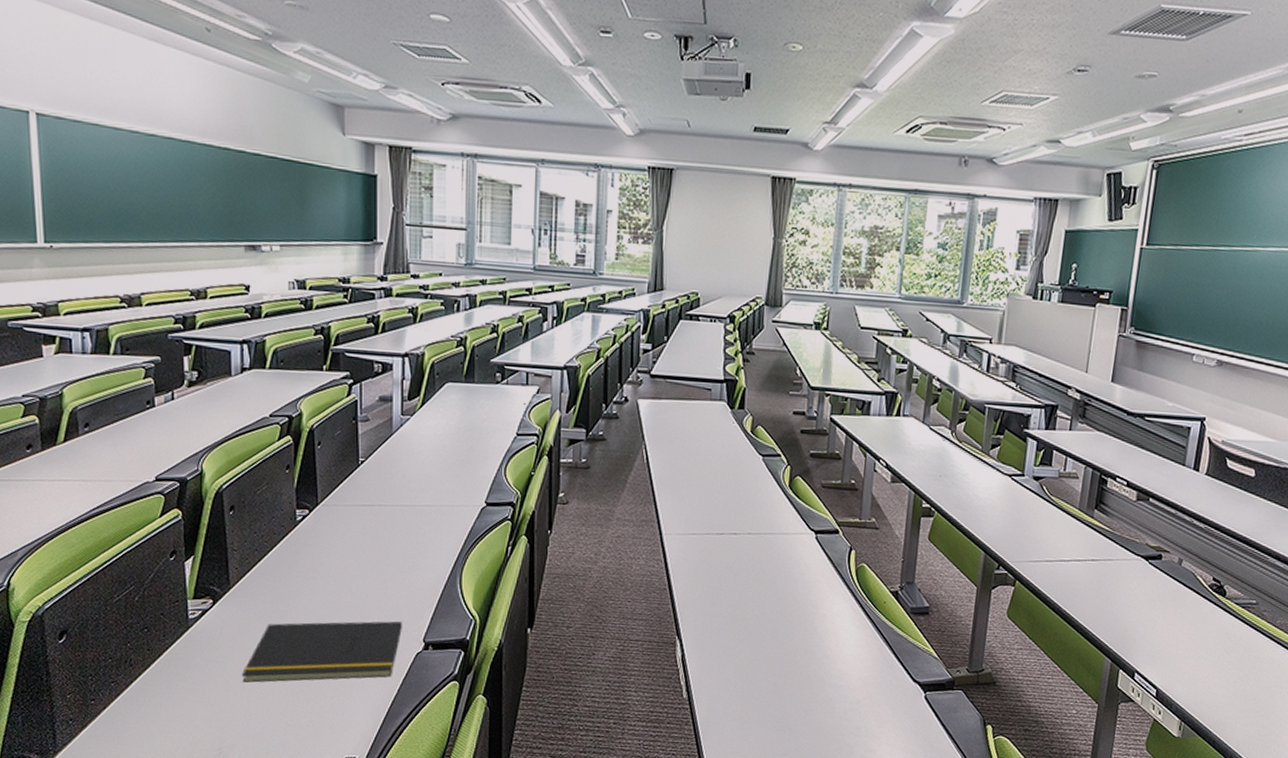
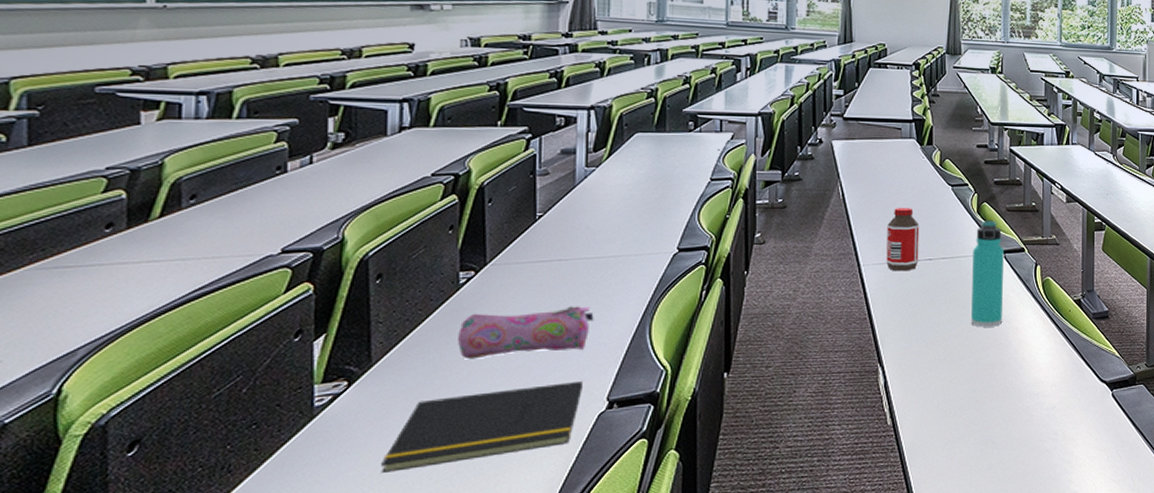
pencil case: none [297,549,411,592] -> present [458,306,594,360]
bottle: none [689,476,726,544] -> present [886,208,920,272]
thermos bottle: none [775,495,816,611] -> present [971,219,1004,327]

